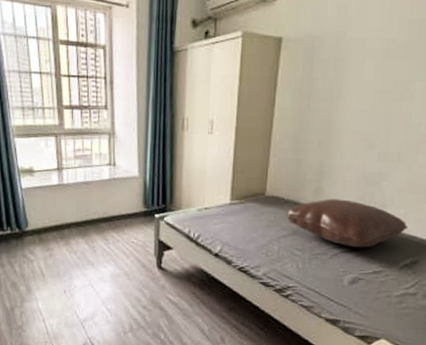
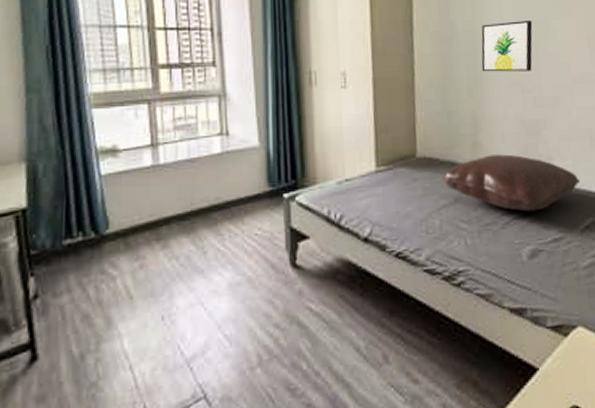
wall art: none [335,80,391,129] -> present [481,20,533,72]

